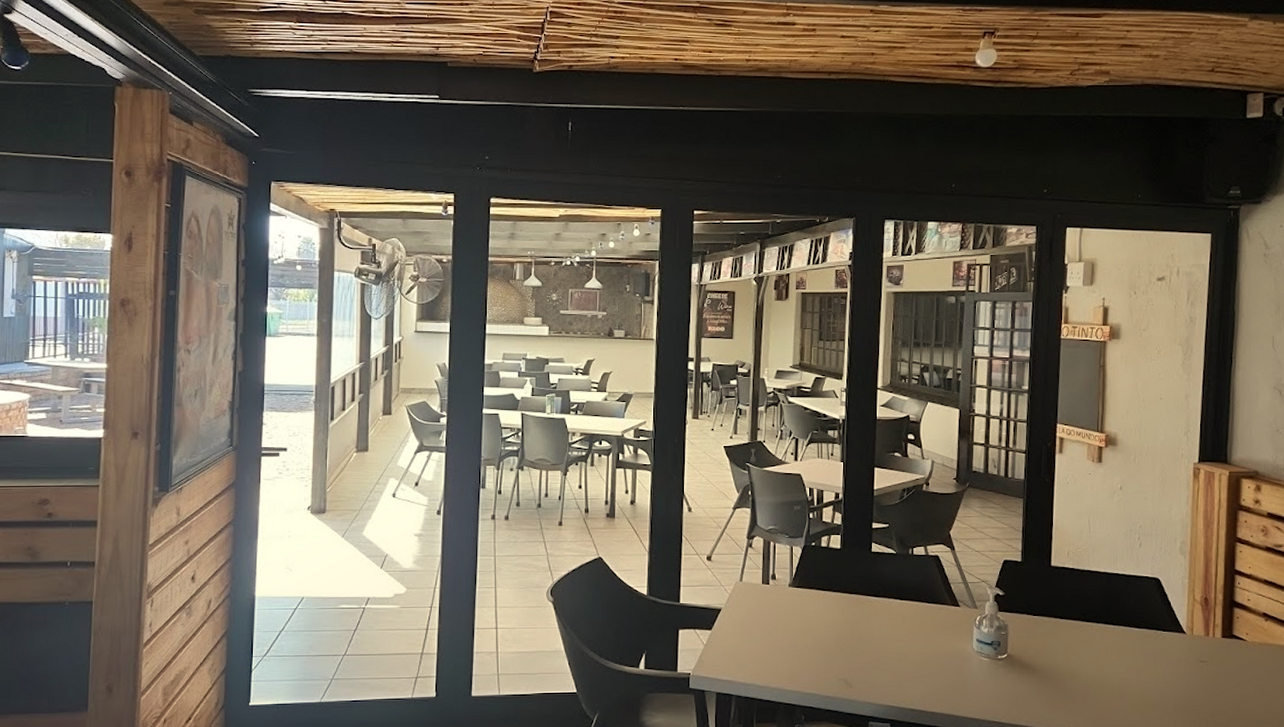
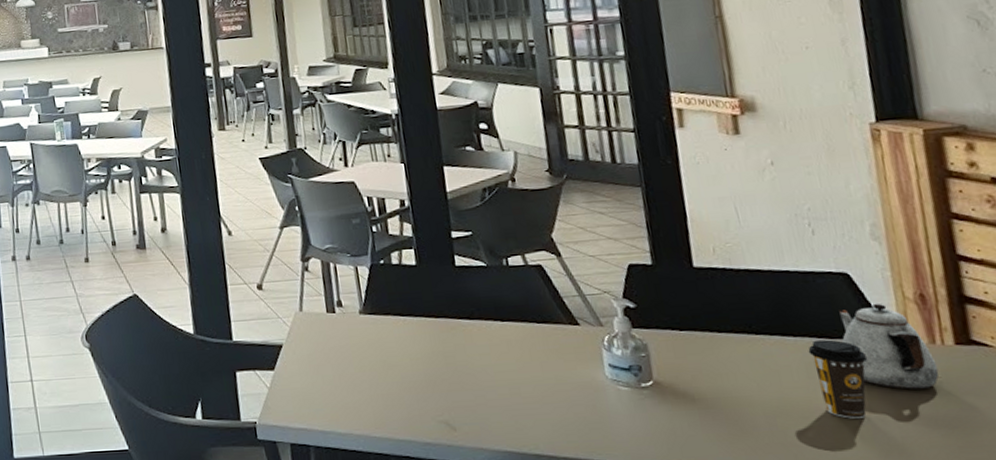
coffee cup: none [1121,629,1162,690] -> present [808,339,868,419]
teapot: none [1146,603,1207,671] -> present [839,303,940,390]

